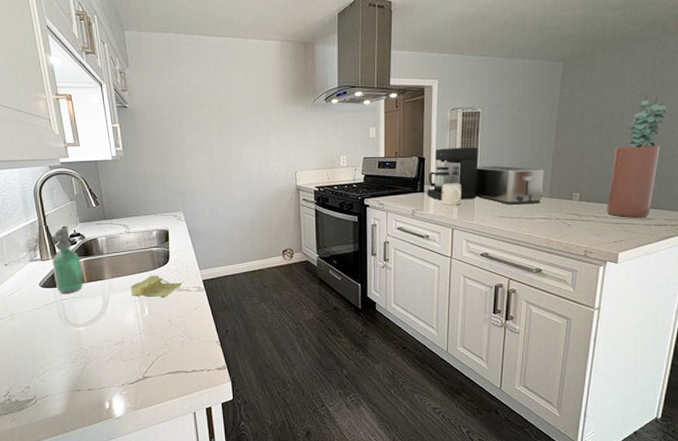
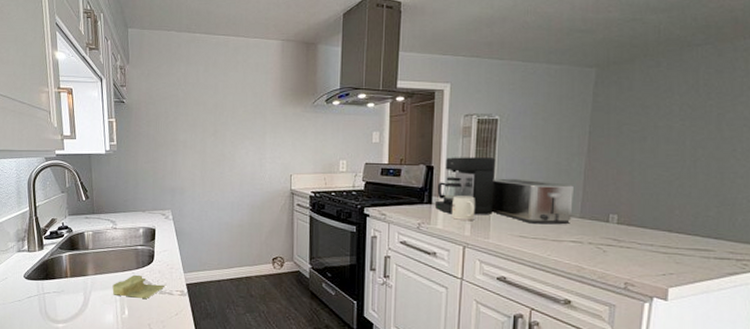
soap dispenser: present [51,229,84,294] -> none [38,220,67,288]
vase: present [606,94,666,218] -> none [651,106,726,249]

